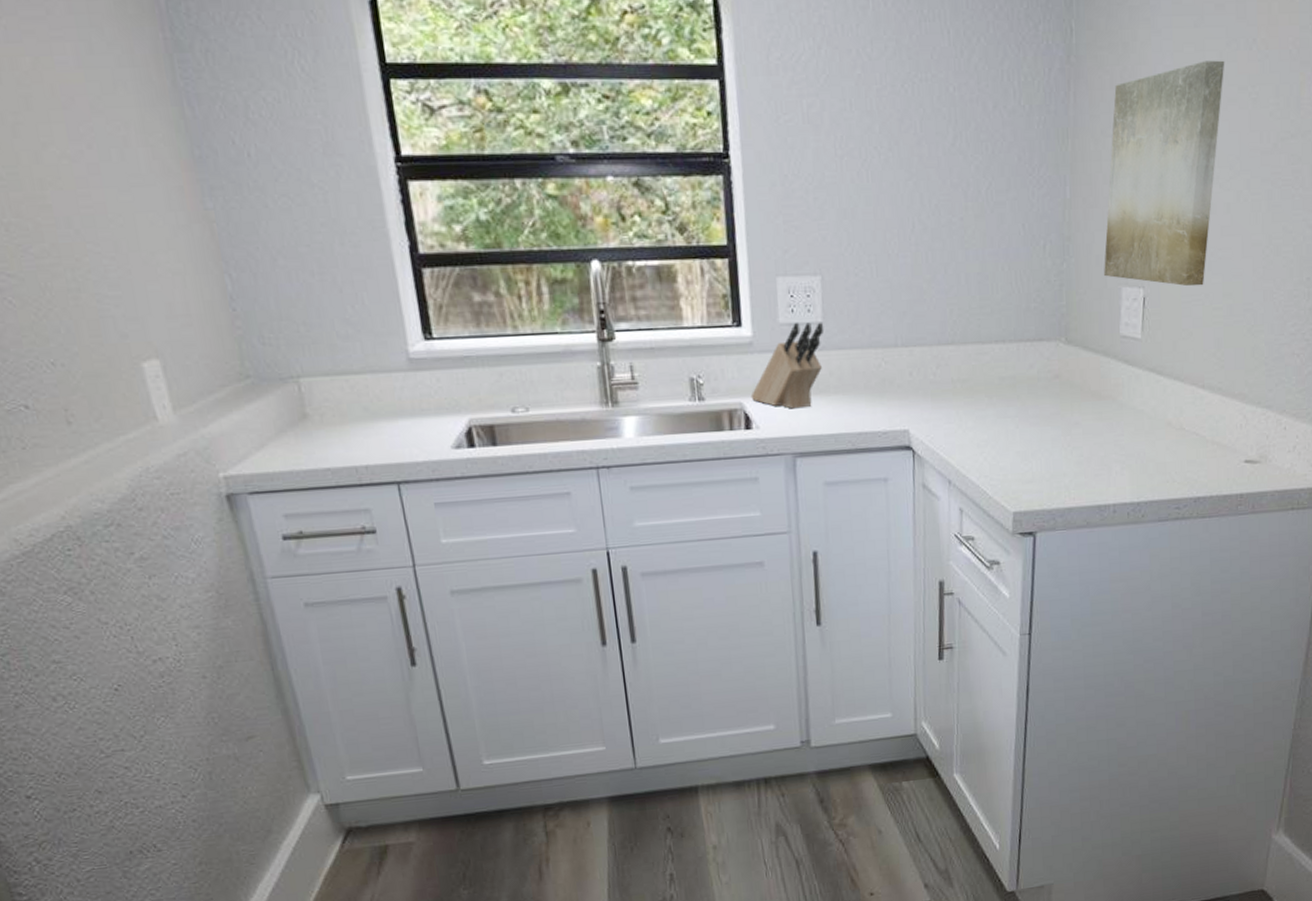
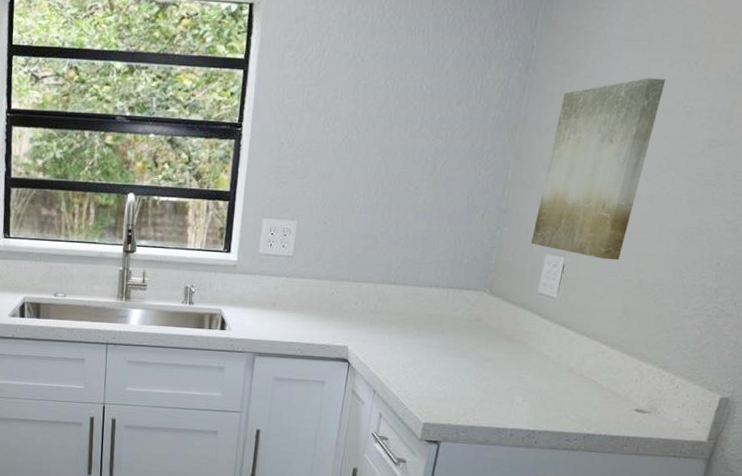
knife block: present [750,322,824,409] -> none [228,253,294,319]

